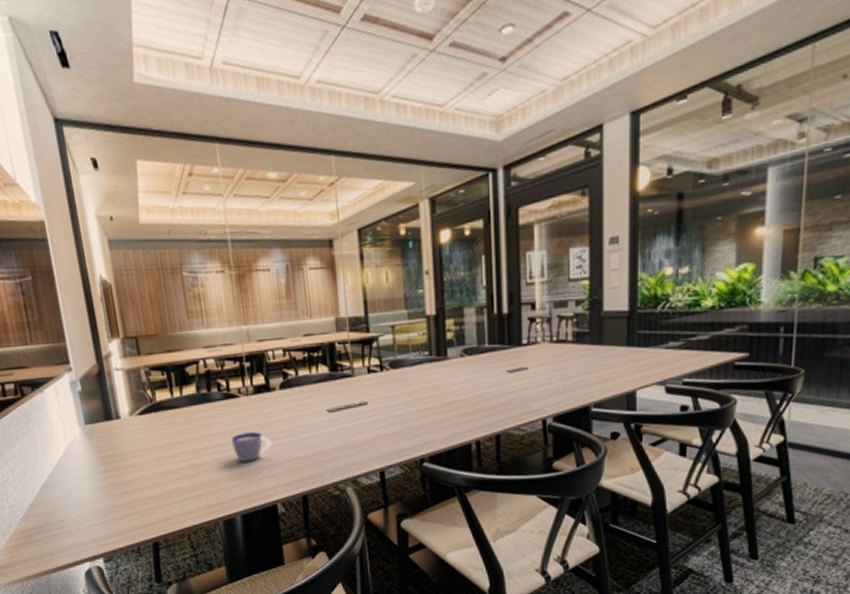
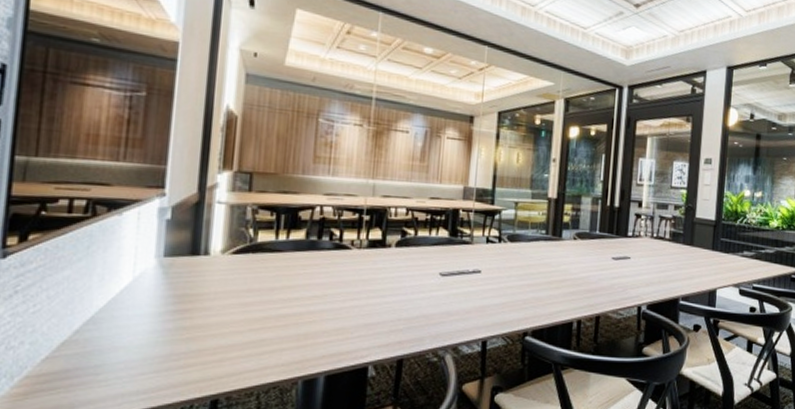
cup: present [231,432,272,462] -> none [332,286,376,318]

